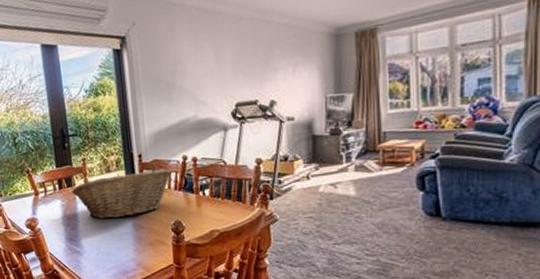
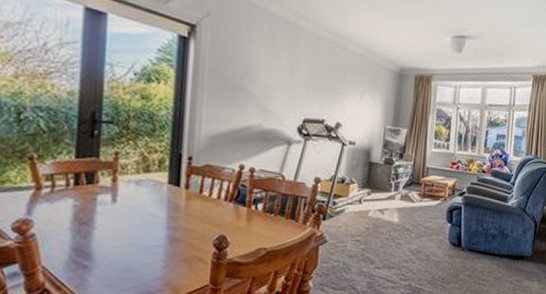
fruit basket: present [72,168,172,218] -> none [92,175,224,227]

